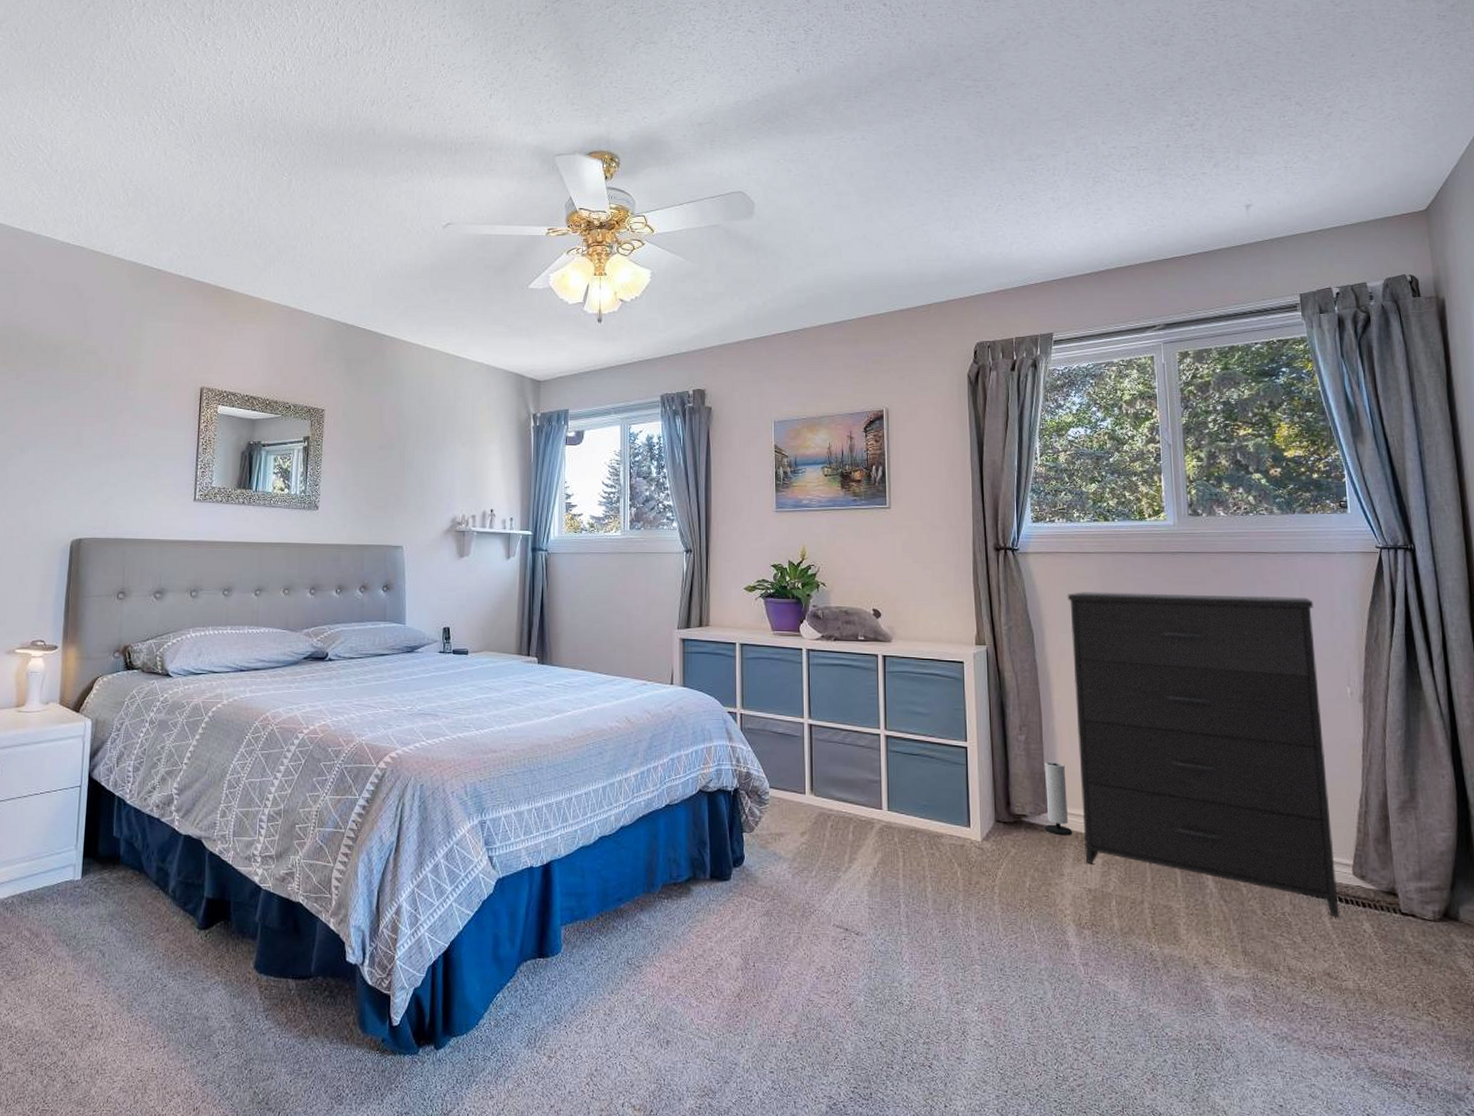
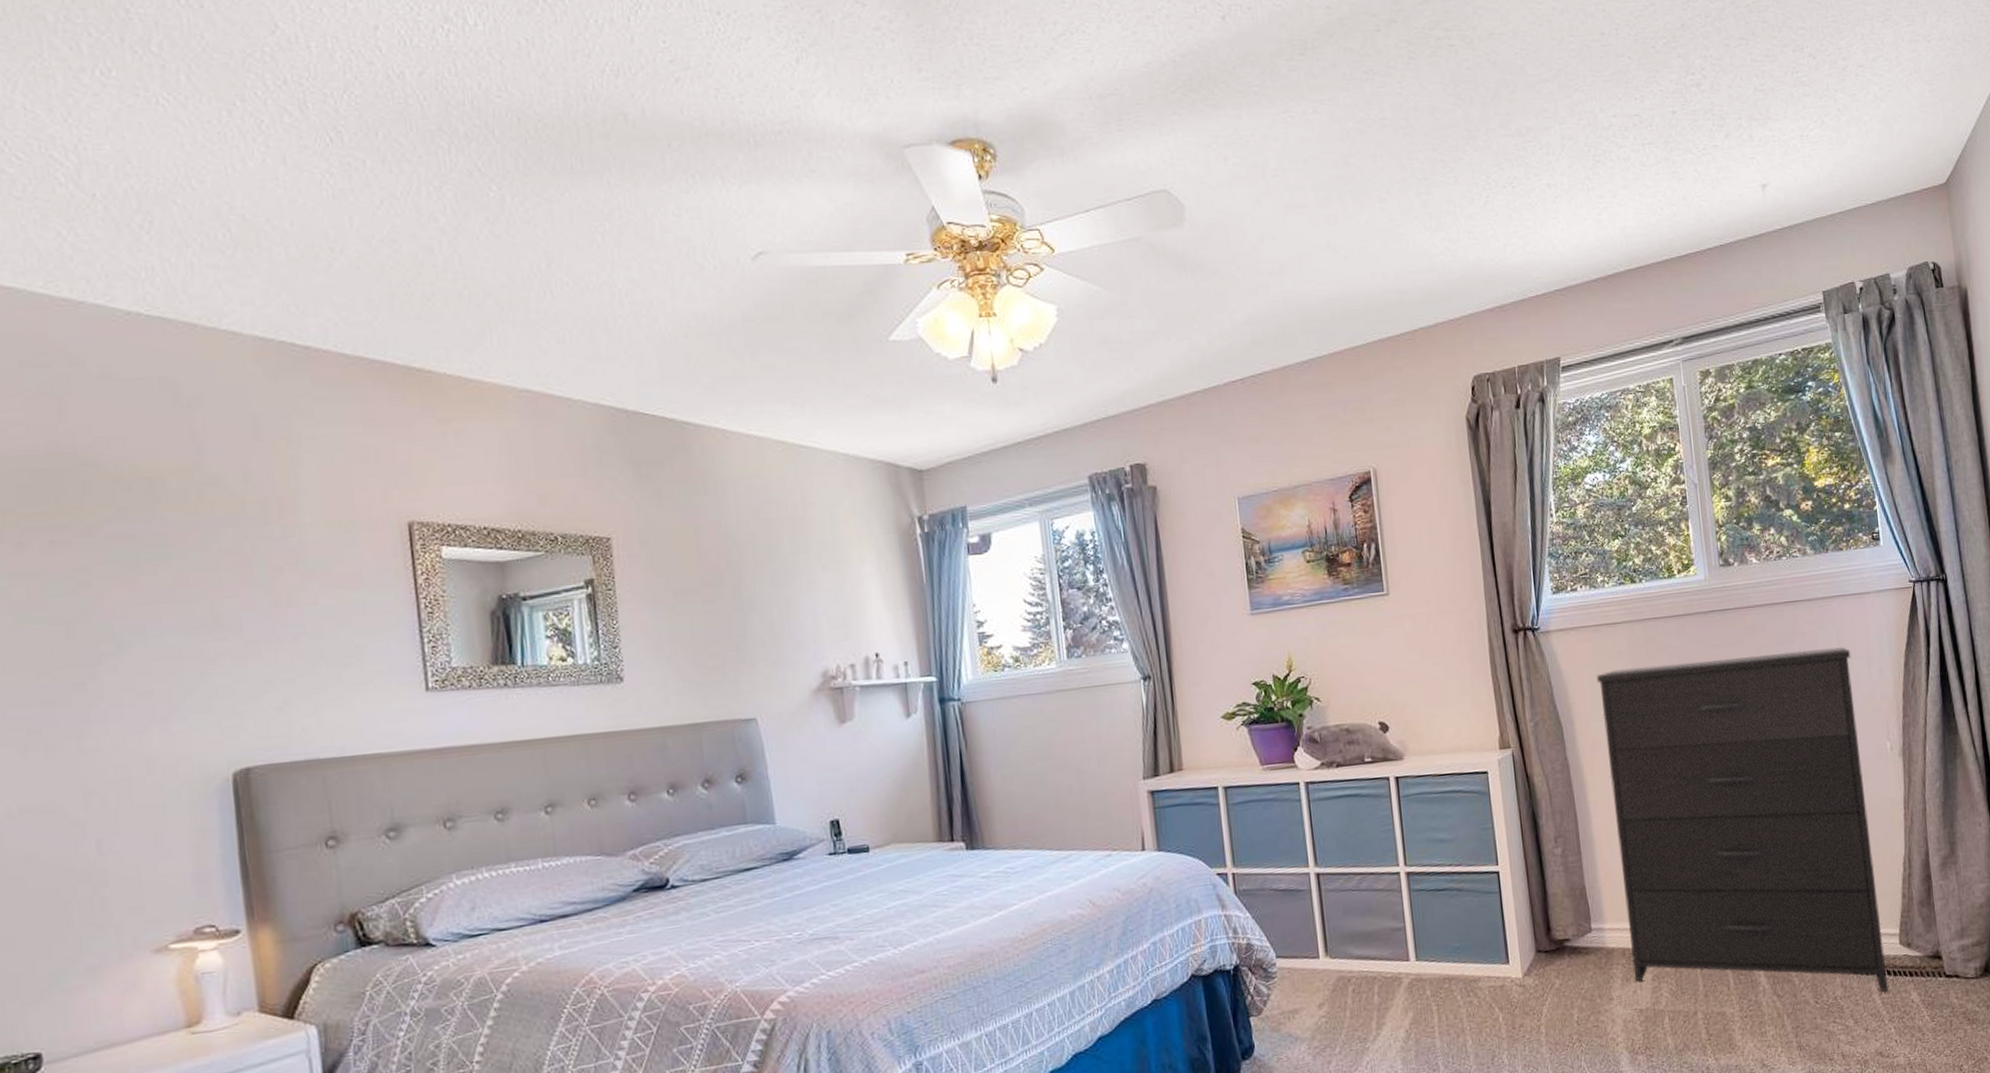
speaker: present [1044,761,1072,836] -> none [1585,872,1619,955]

